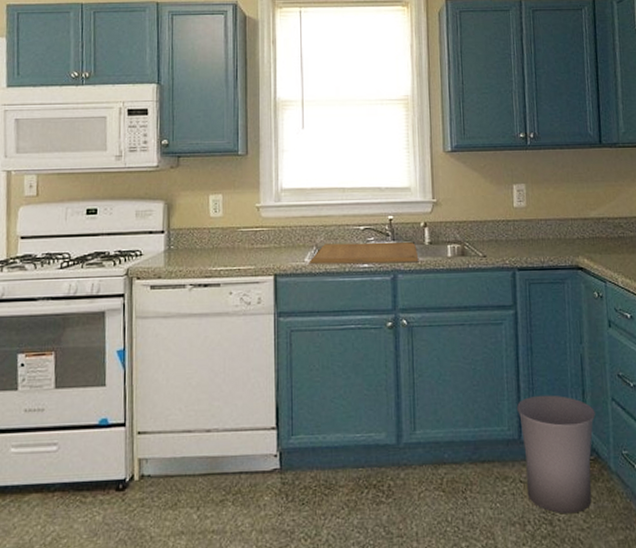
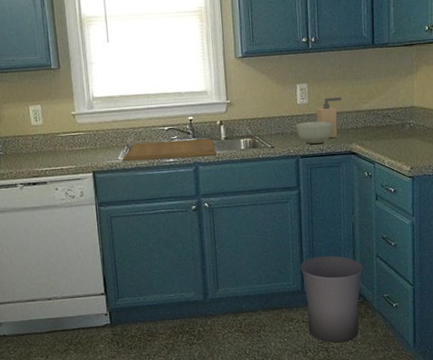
bowl: none [511,228,557,256] -> present [295,120,334,145]
soap dispenser: none [536,201,566,248] -> present [316,96,342,138]

